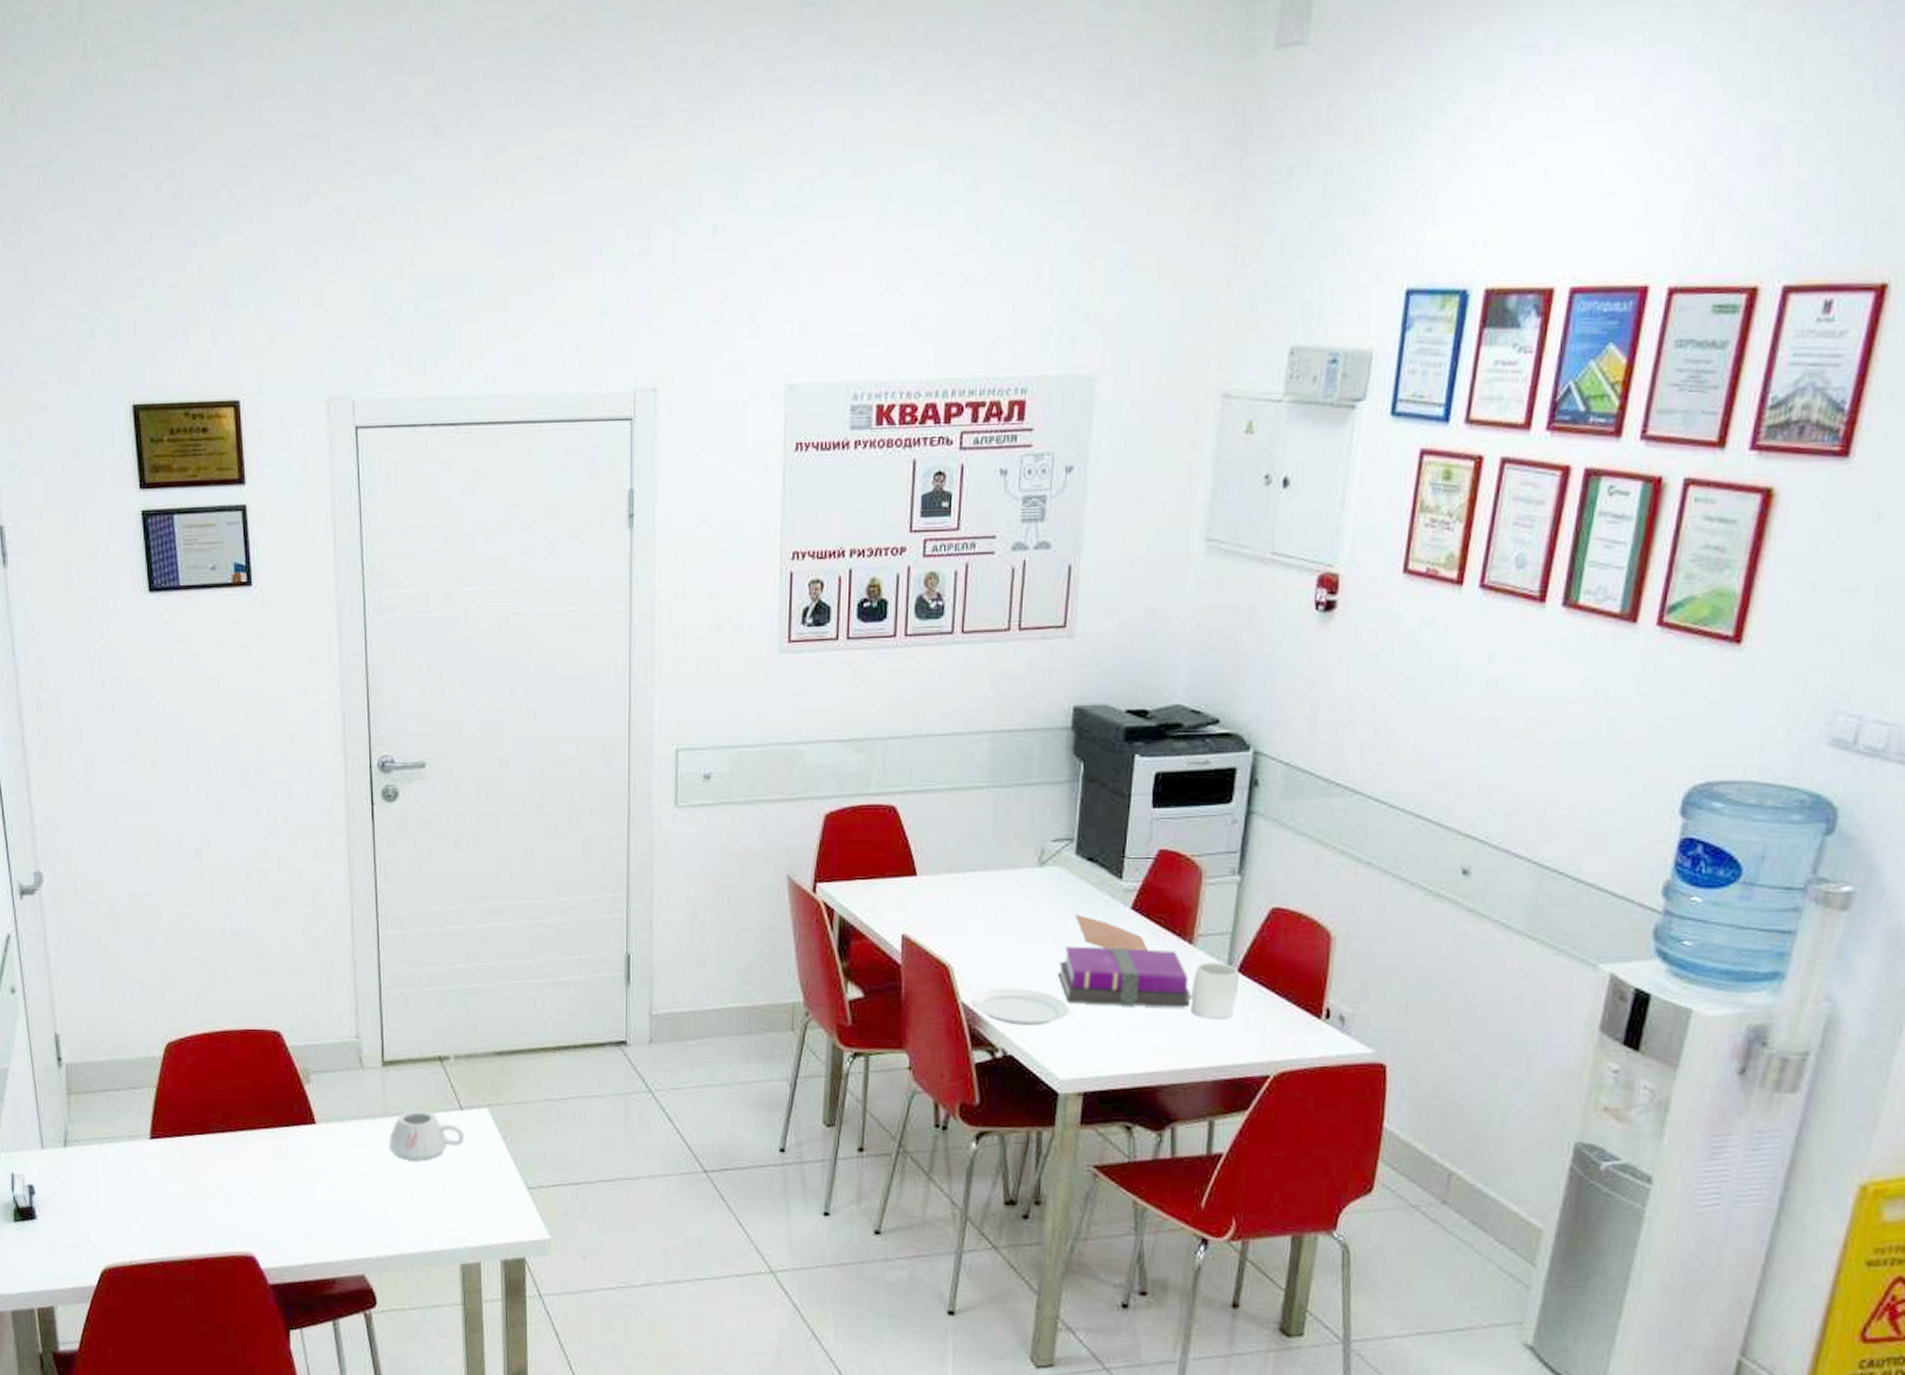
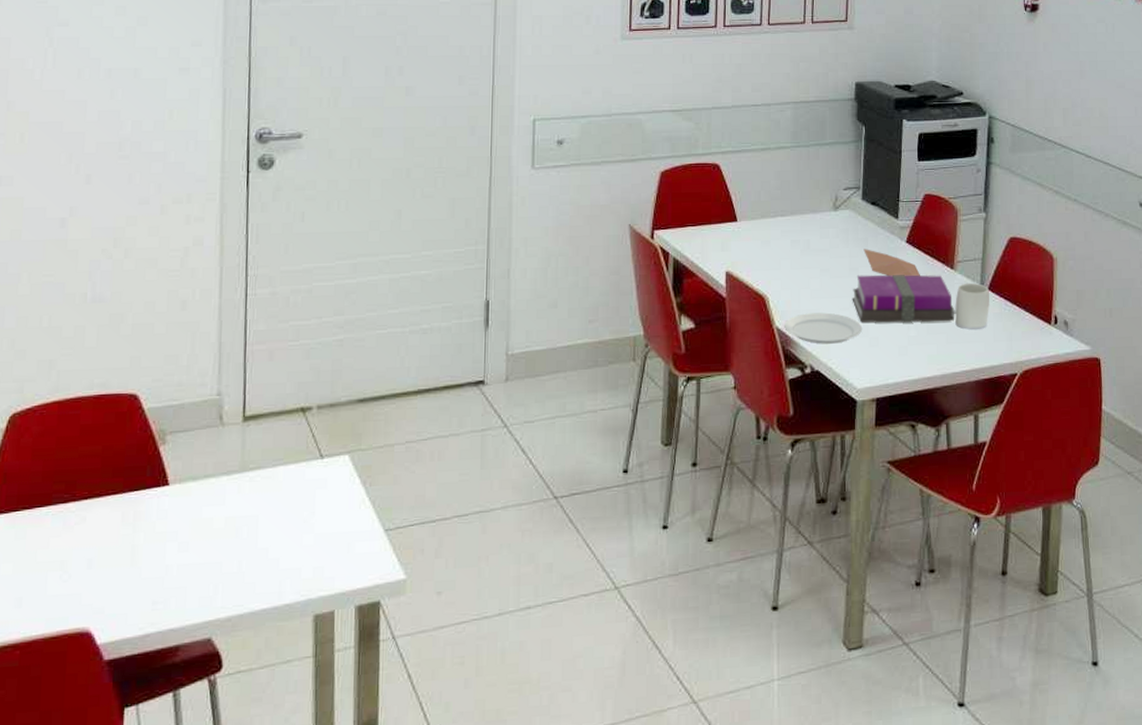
cup: present [388,1110,465,1160] -> none [244,462,324,513]

